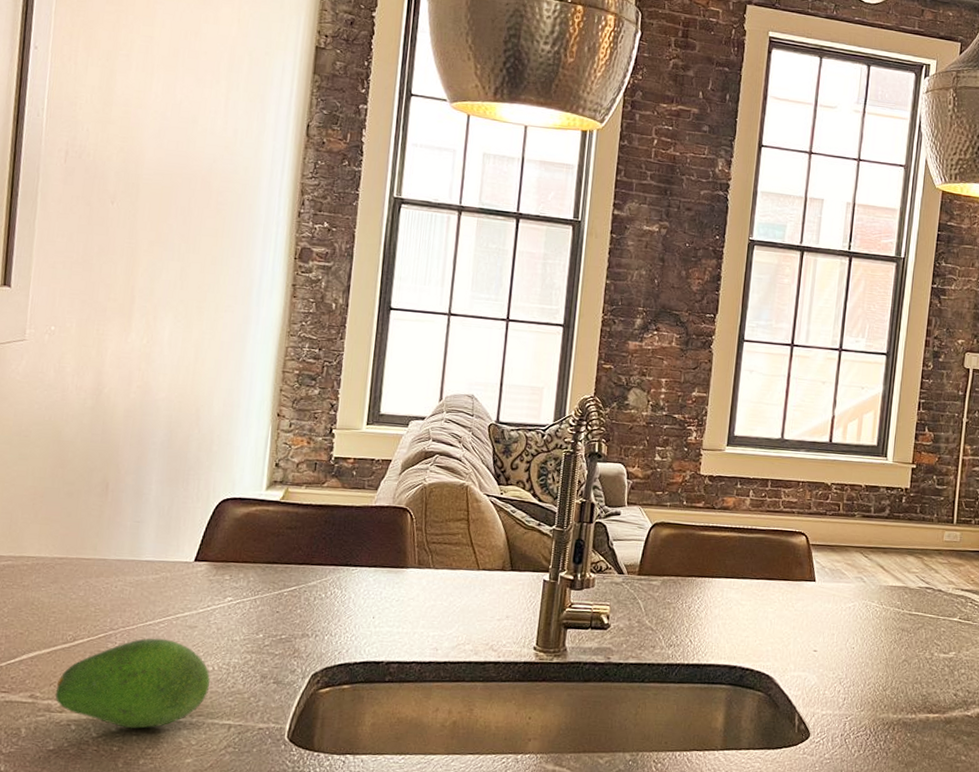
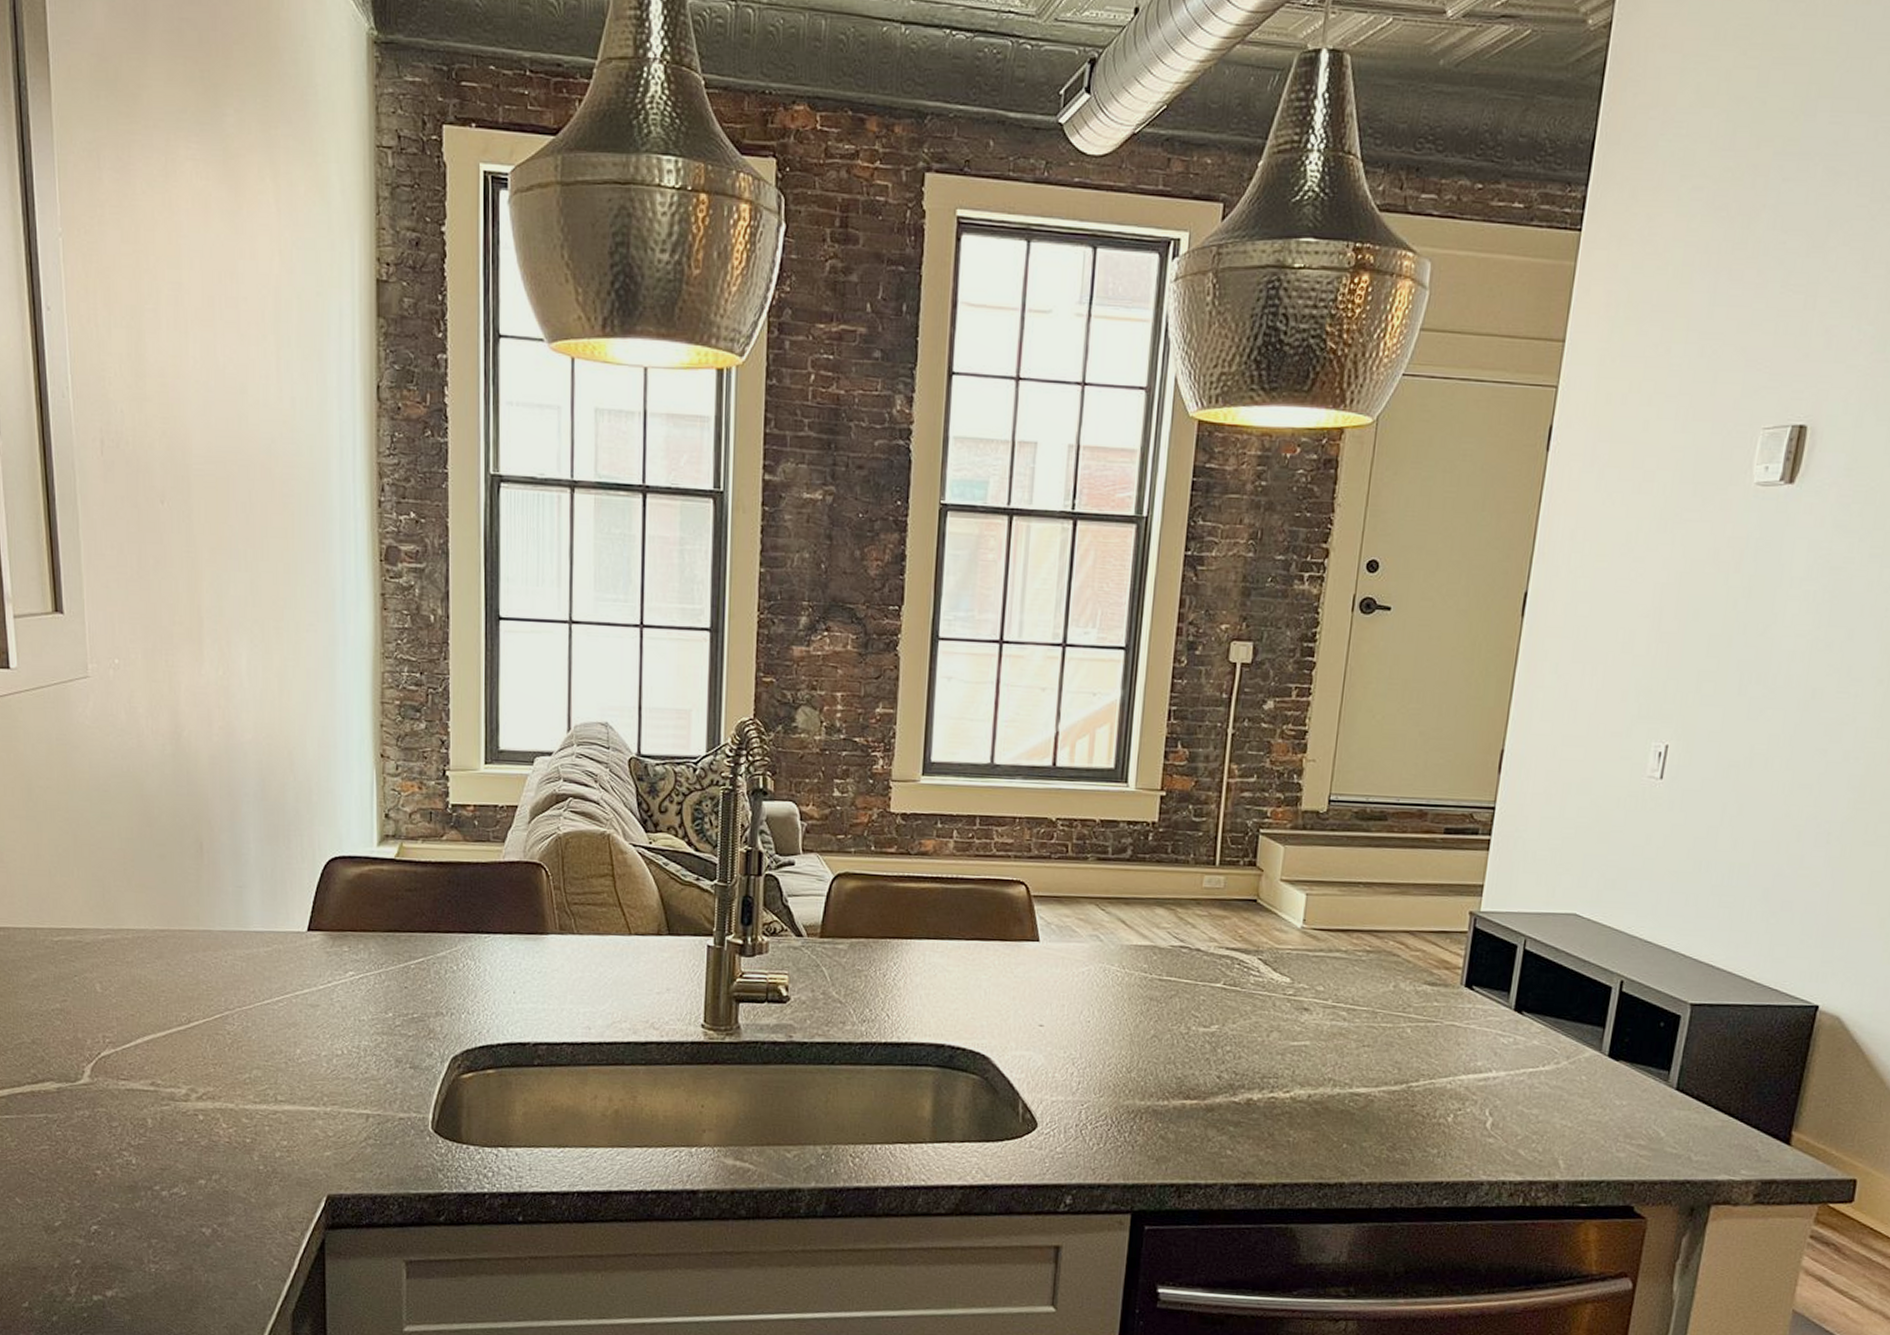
fruit: present [55,638,210,729] -> none [177,1018,341,1119]

